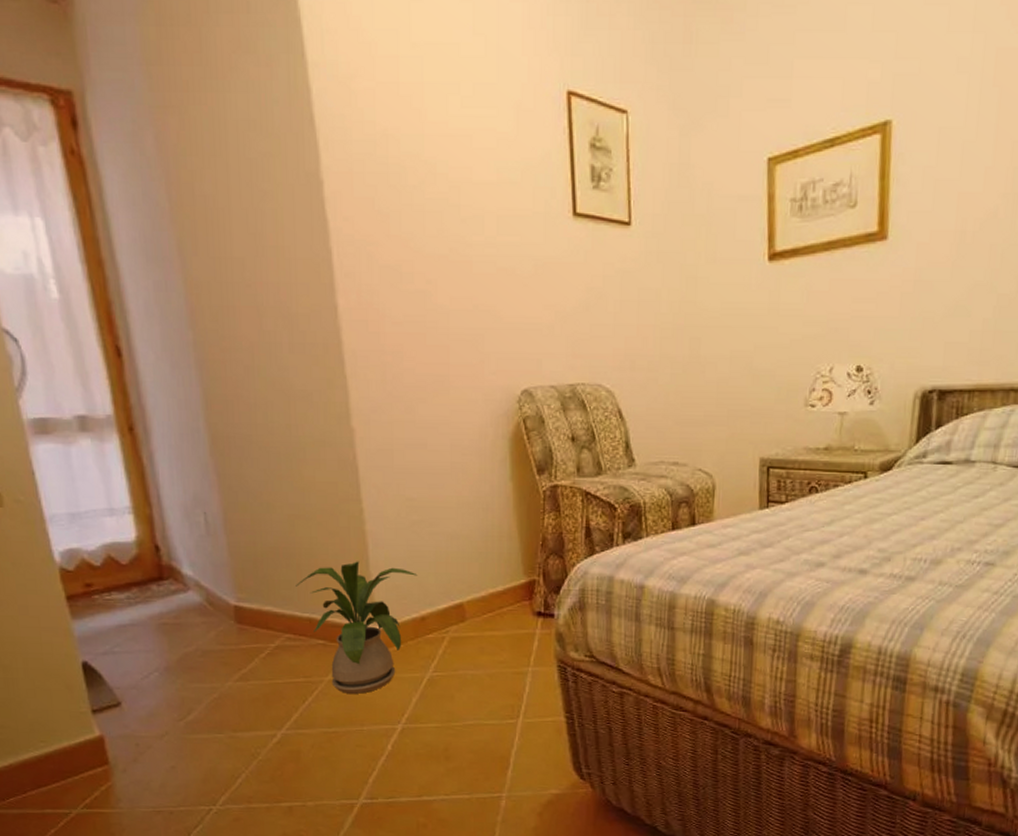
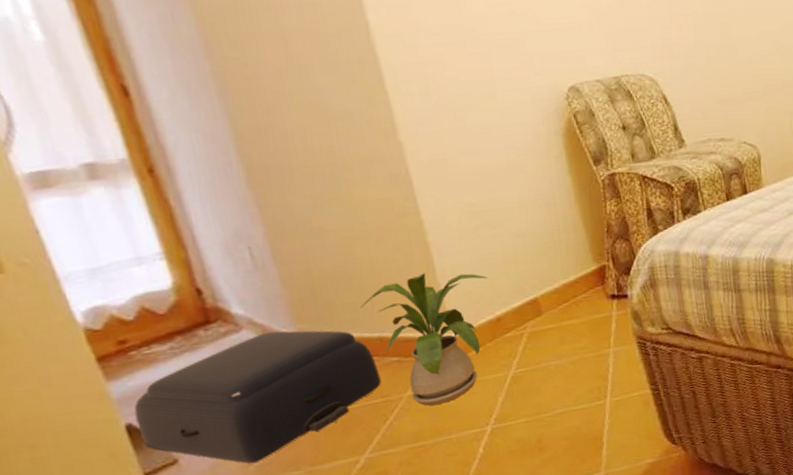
suitcase: none [91,596,305,718] -> present [134,330,381,464]

